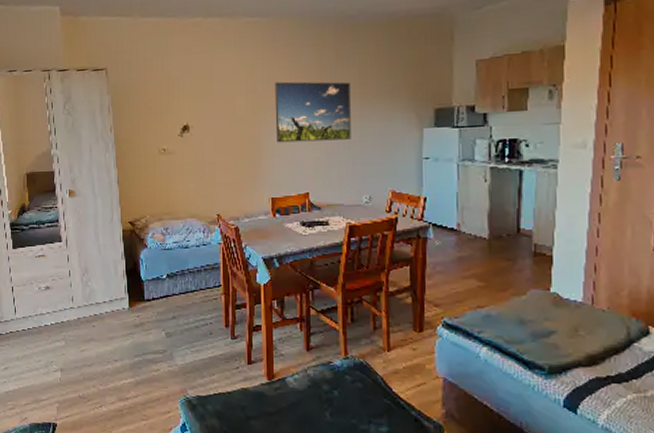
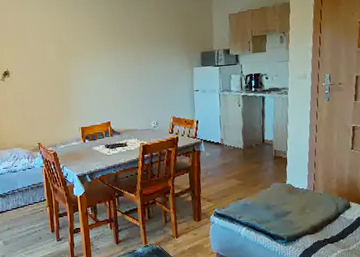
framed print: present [274,81,351,143] -> none [77,32,140,83]

